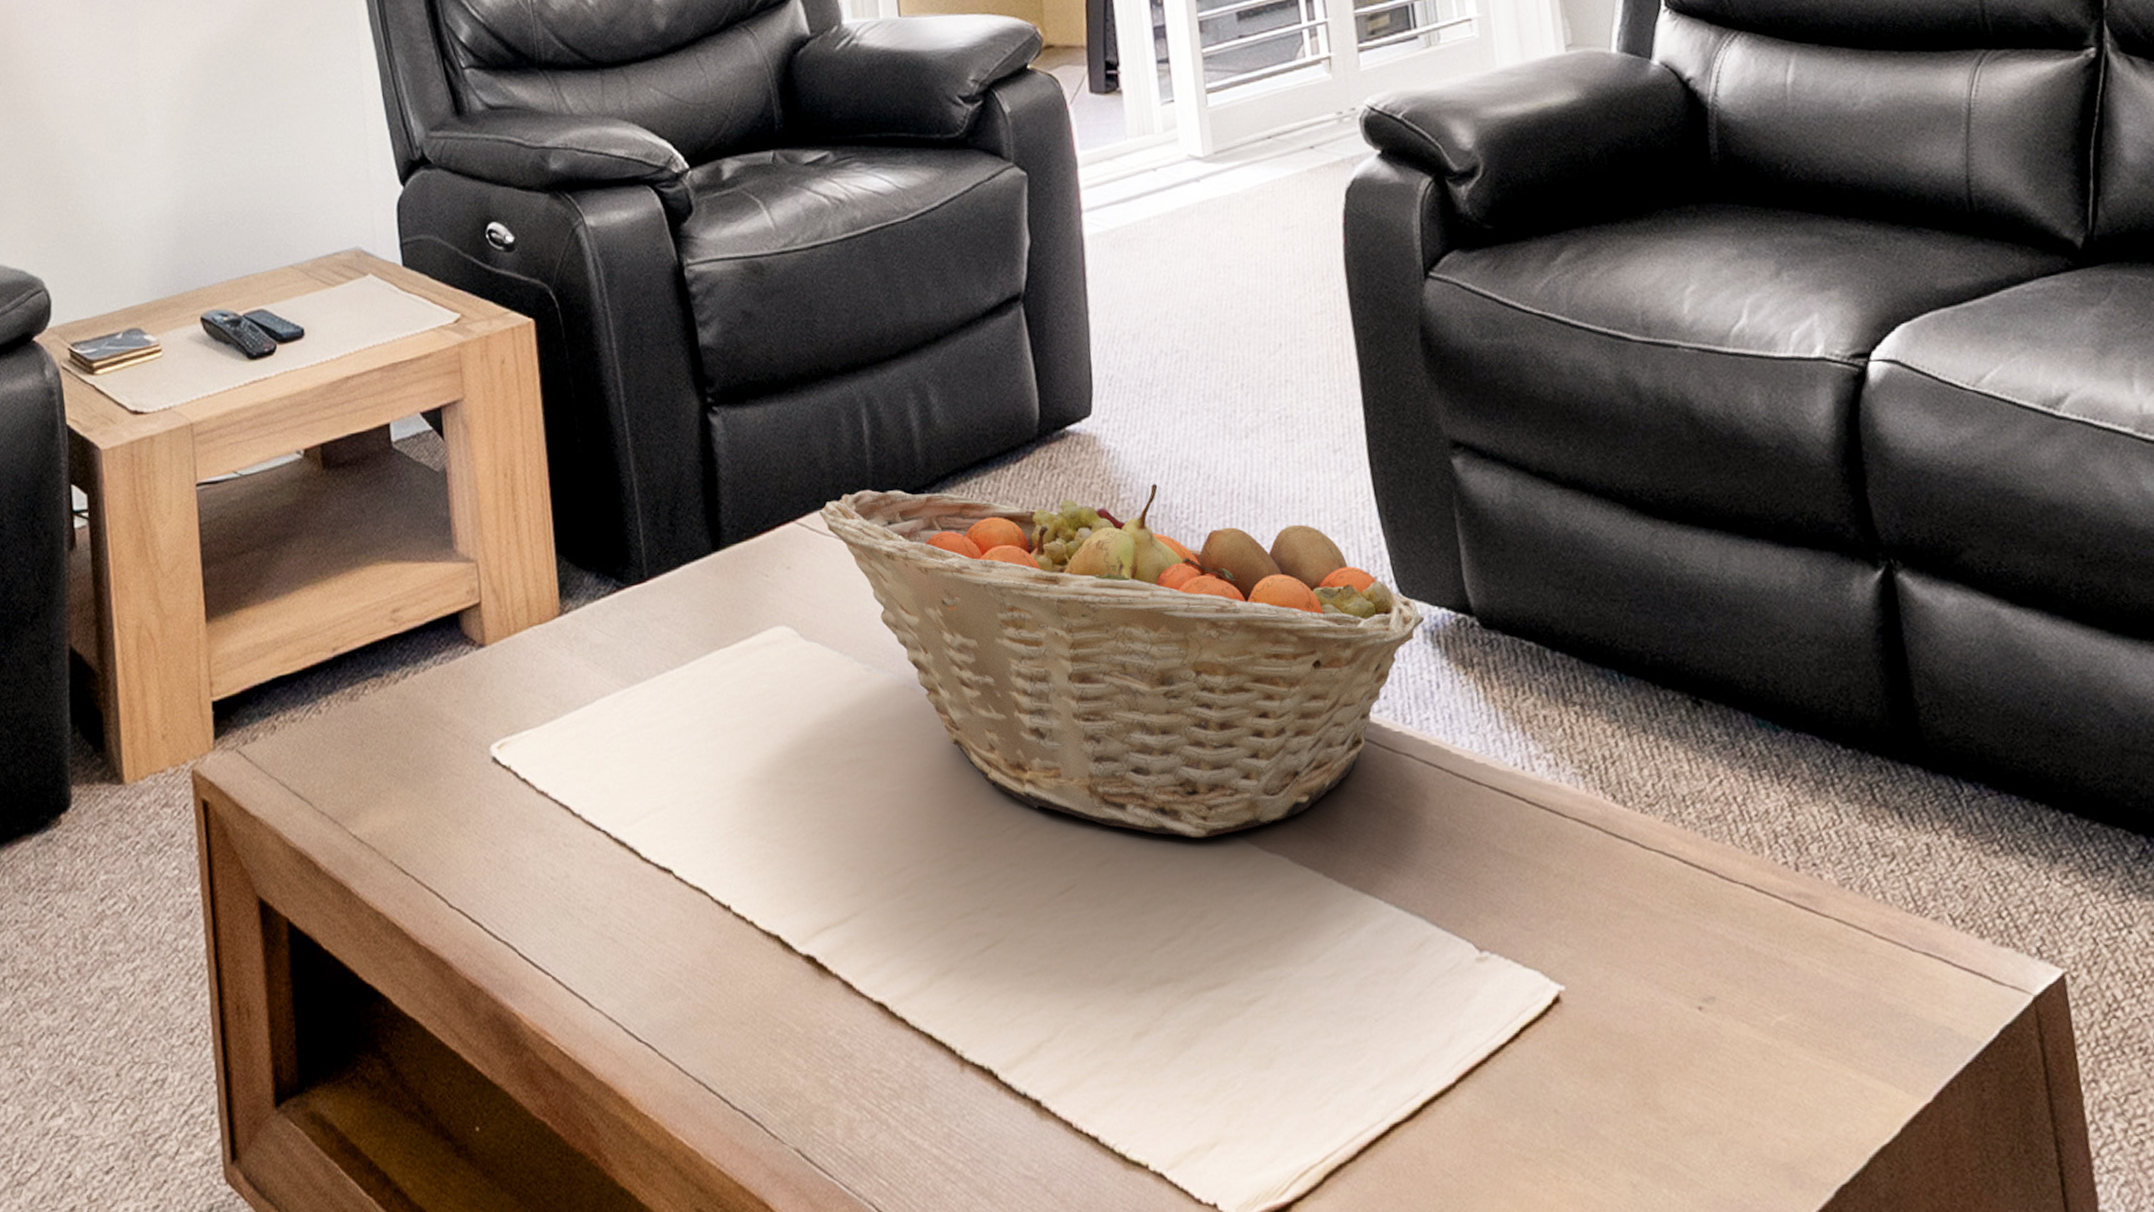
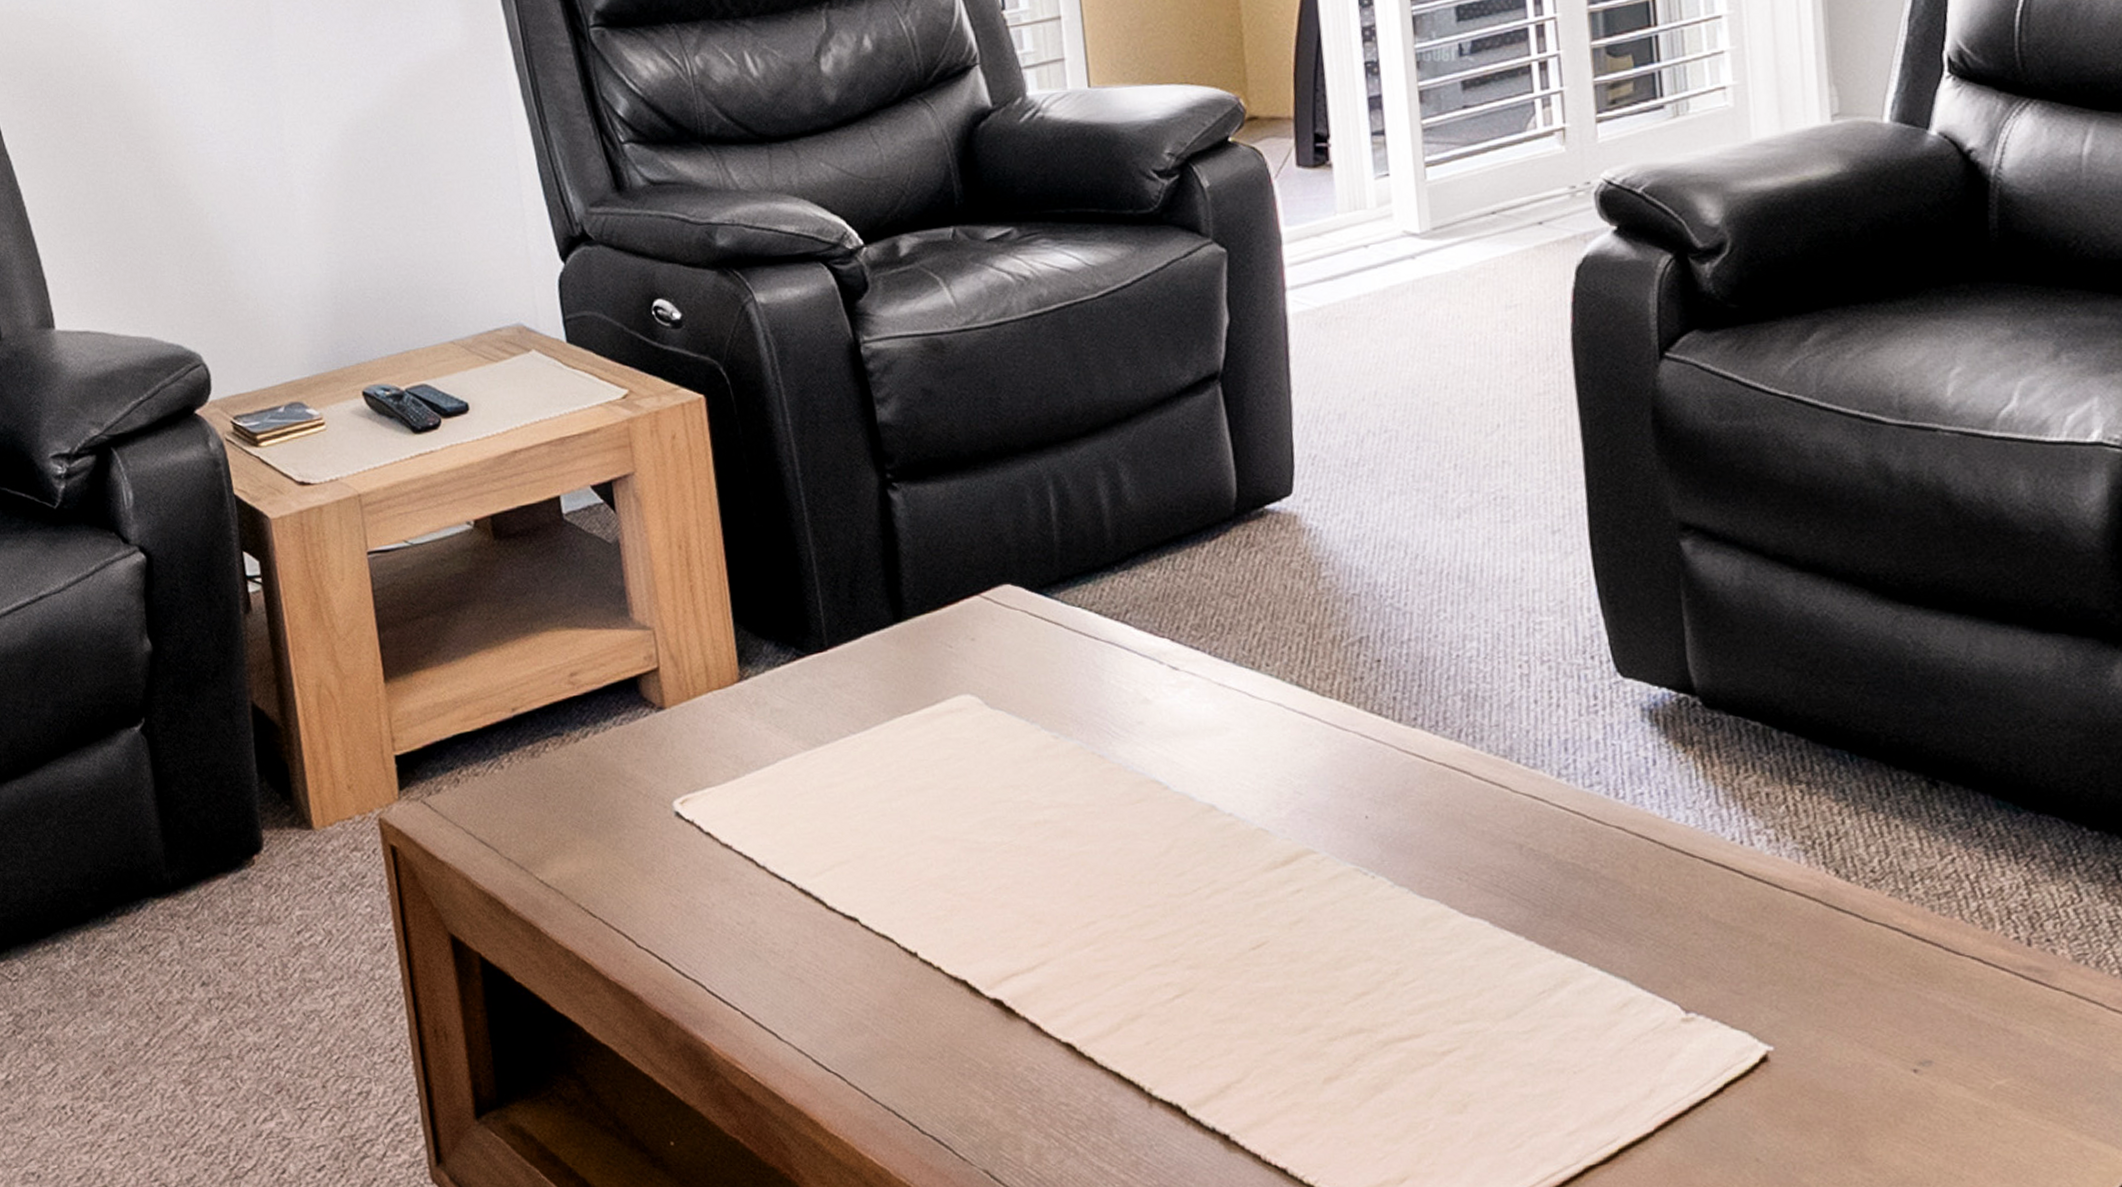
fruit basket: present [819,483,1425,839] -> none [1004,561,1644,902]

